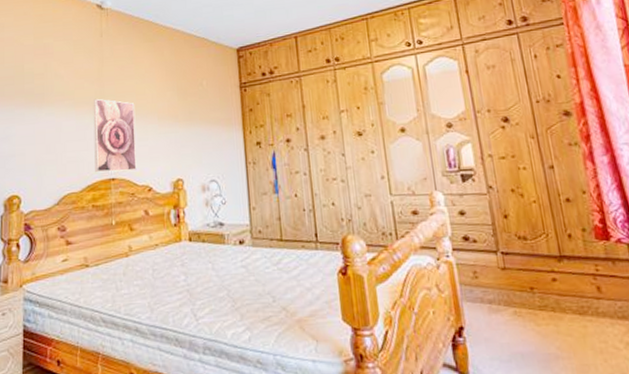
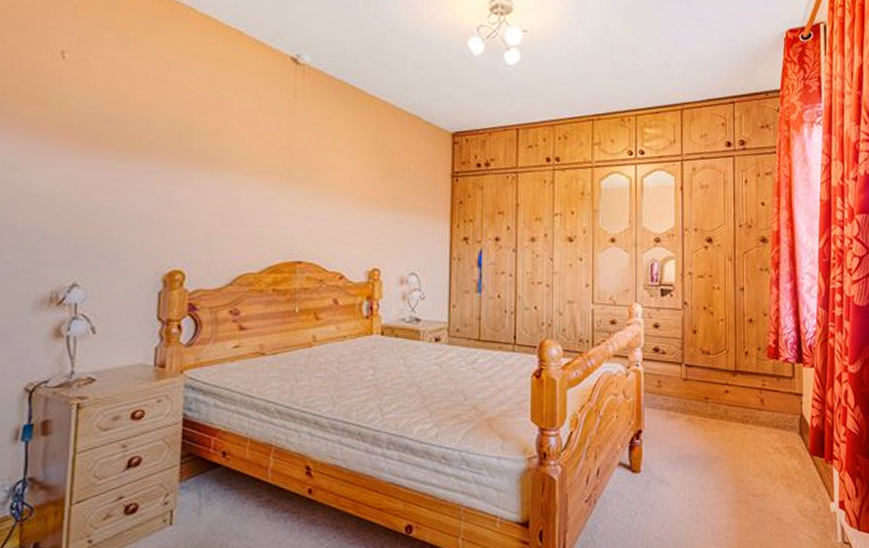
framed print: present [93,98,137,173] -> none [278,169,330,255]

